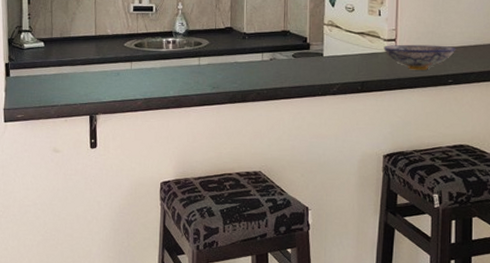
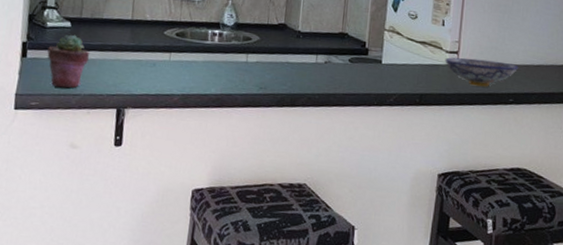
potted succulent: none [27,53,62,101] -> present [47,34,89,88]

